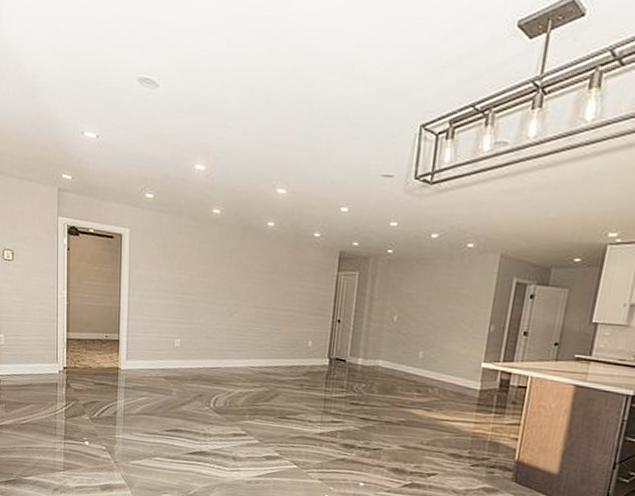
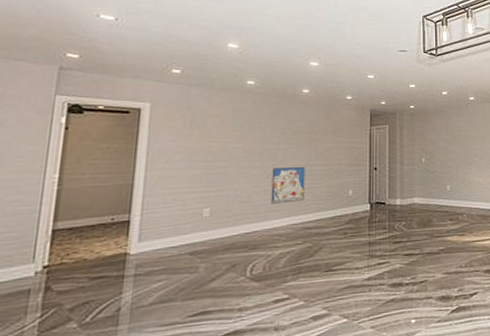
wall art: none [232,307,266,345] -> present [271,167,305,204]

